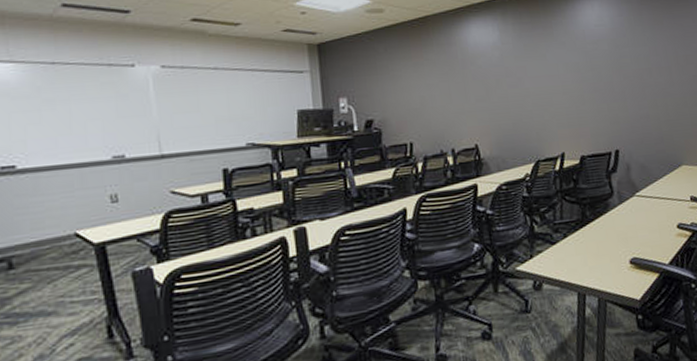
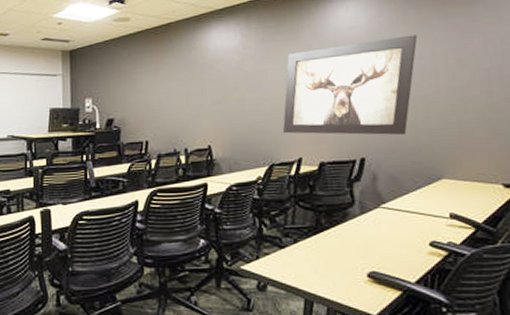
wall art: none [544,33,653,130] -> present [283,35,418,136]

